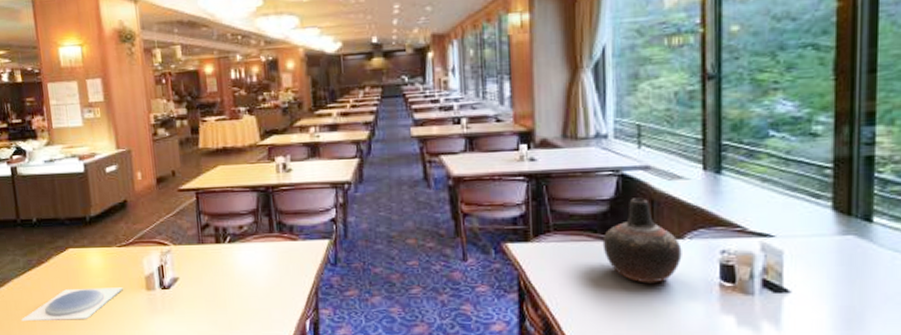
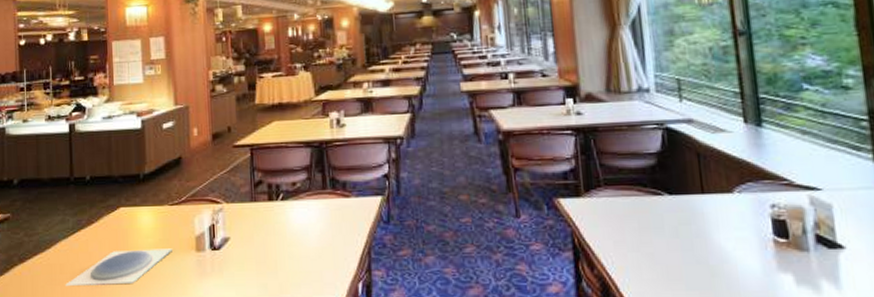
vase: present [602,198,682,284] -> none [653,151,734,240]

